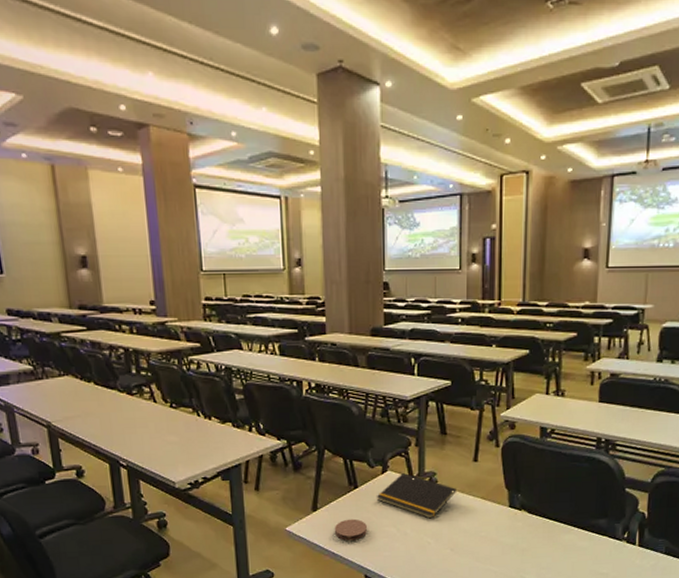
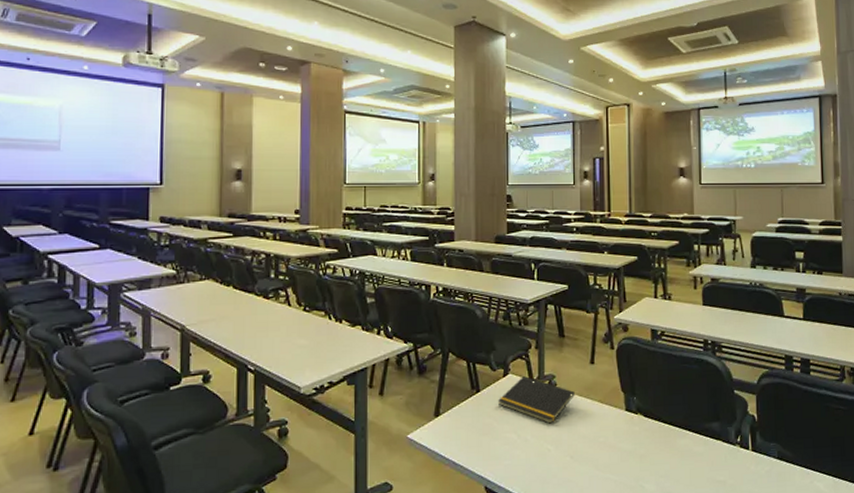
coaster: present [335,518,367,541] -> none [456,424,488,449]

